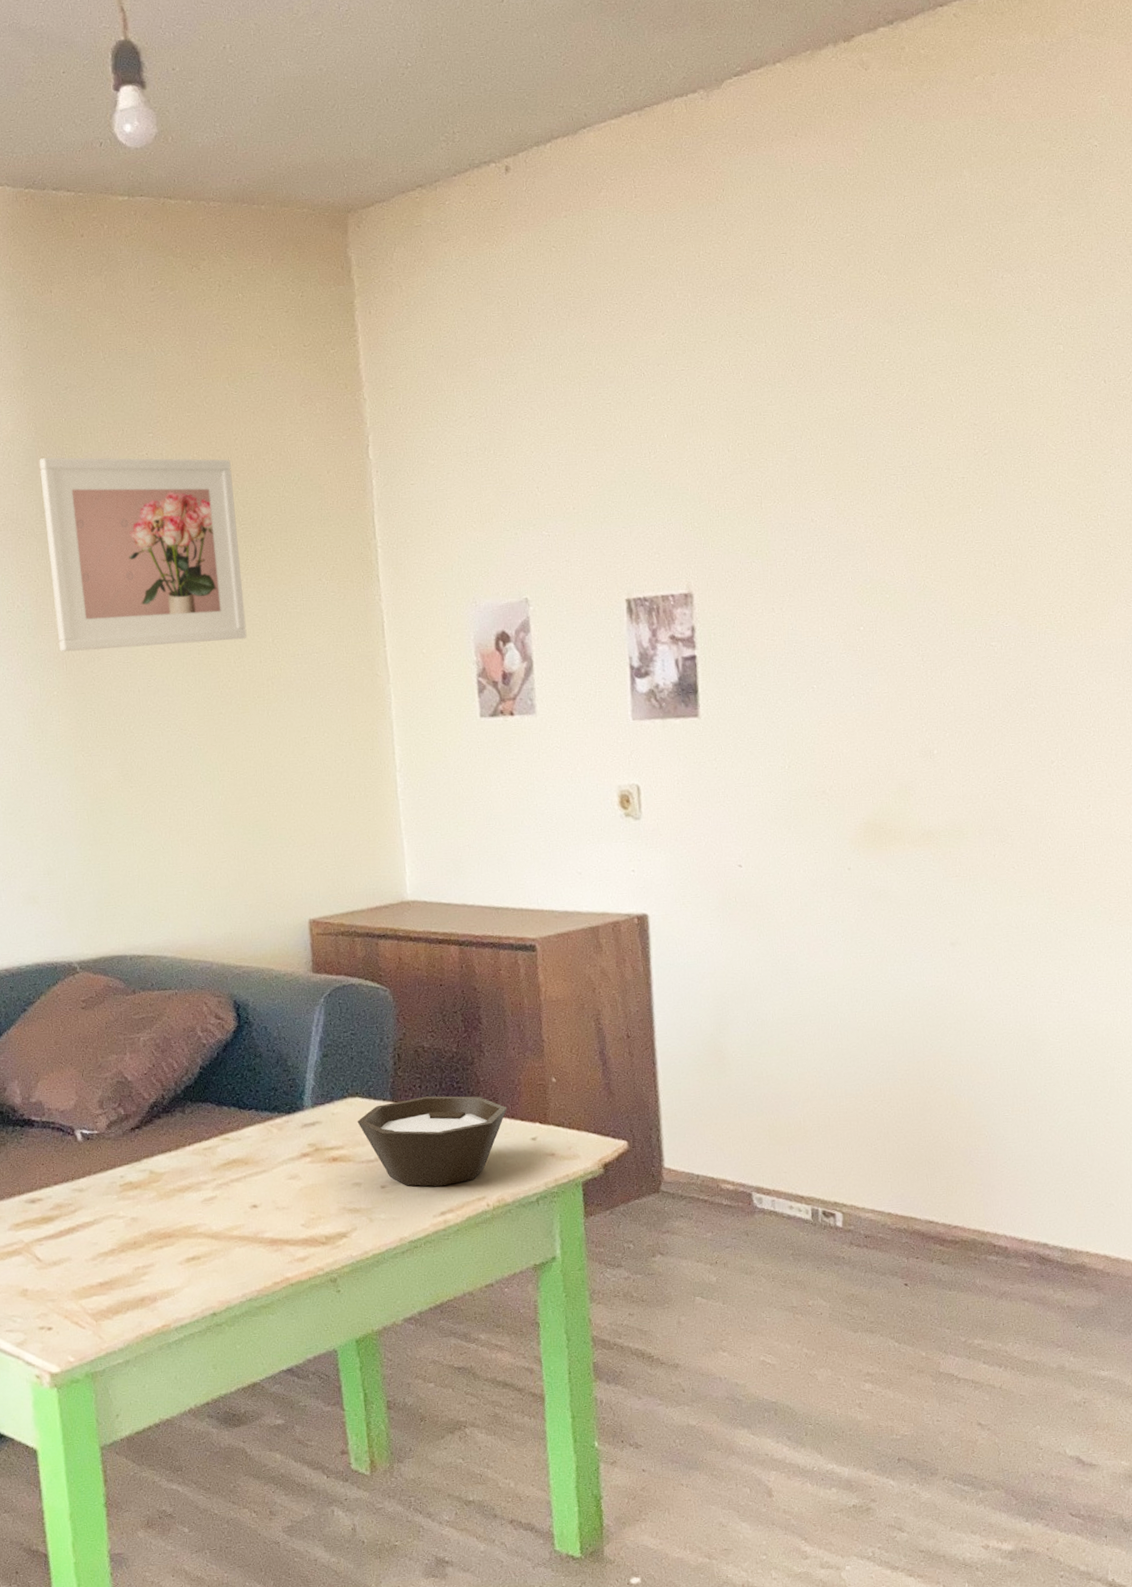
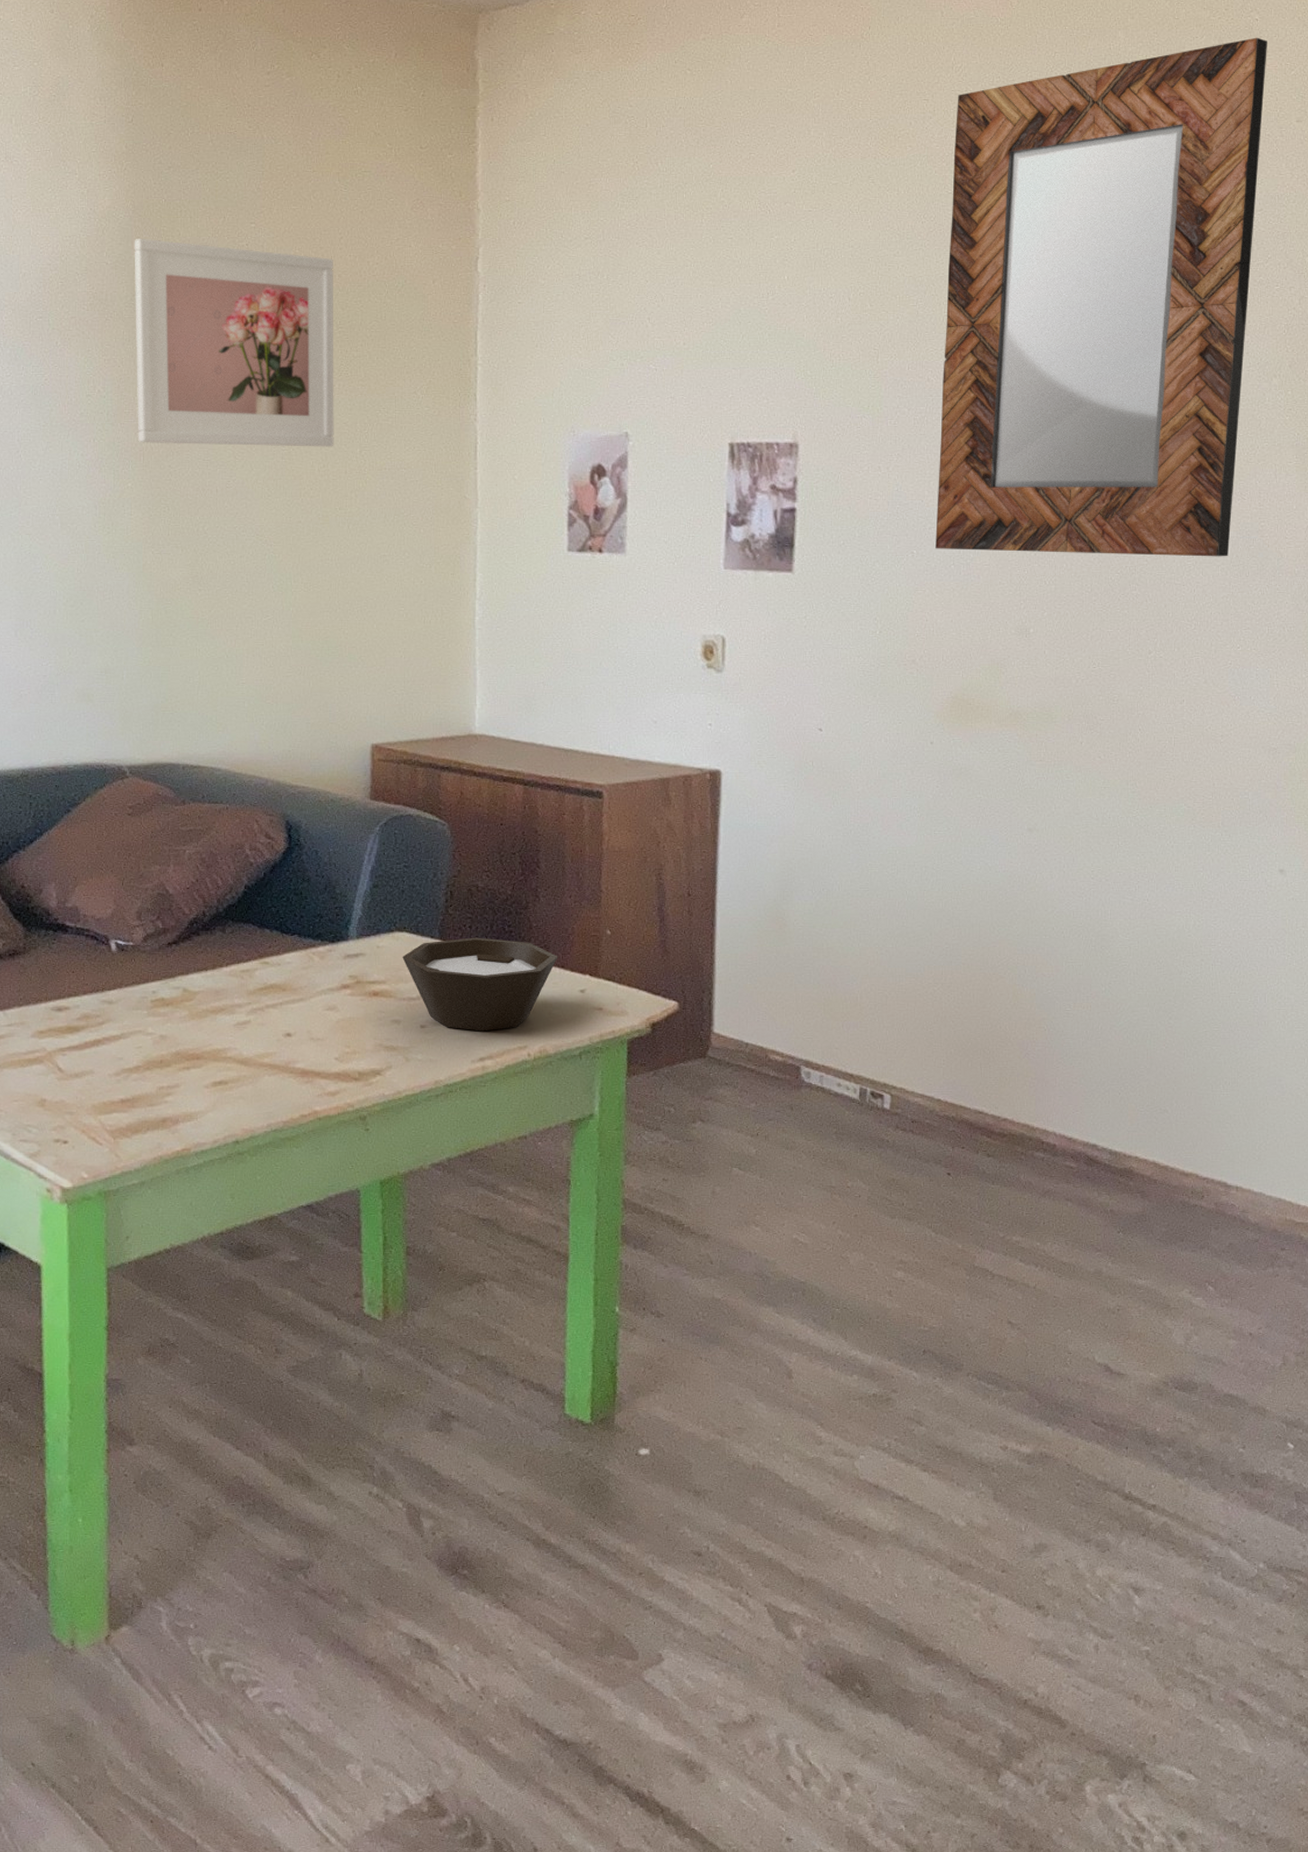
home mirror: none [814,162,1120,682] -> present [935,37,1267,557]

